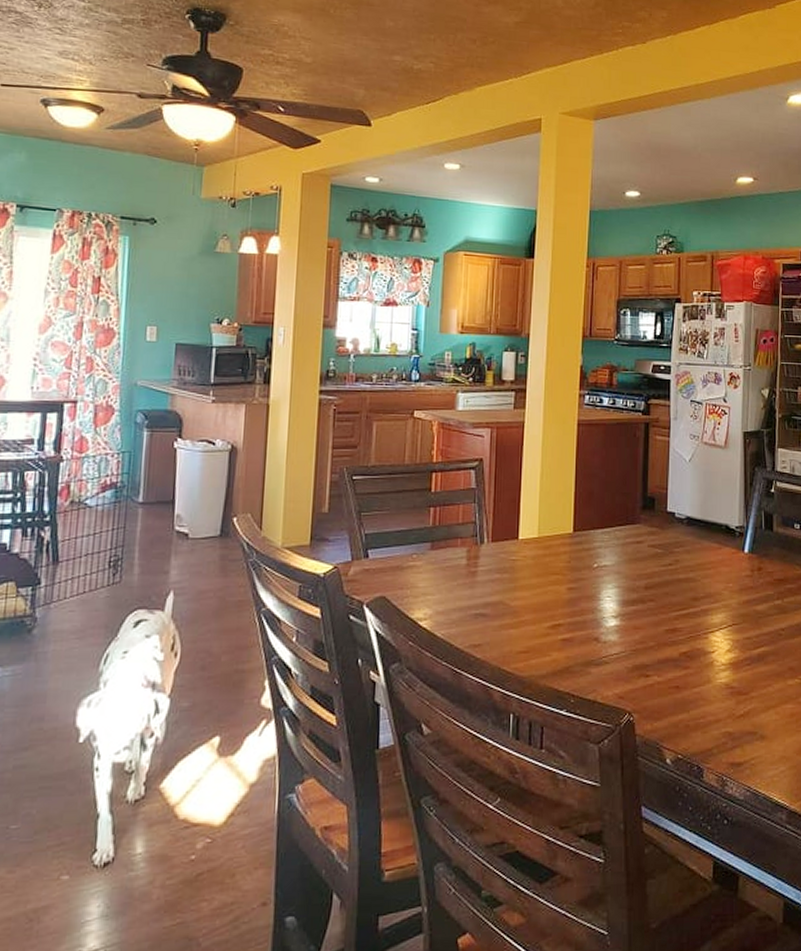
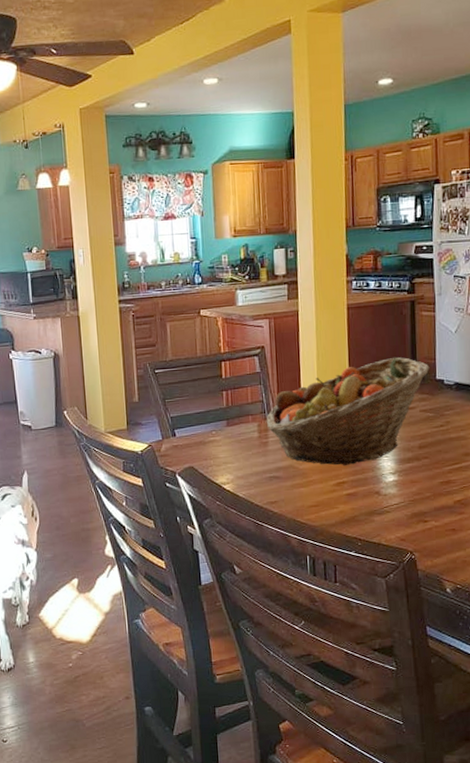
fruit basket: none [477,483,661,606] -> present [266,357,430,466]

